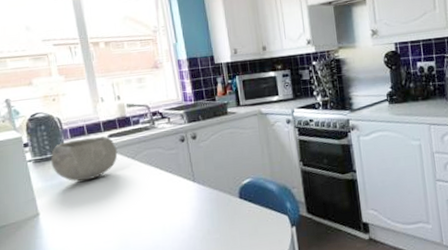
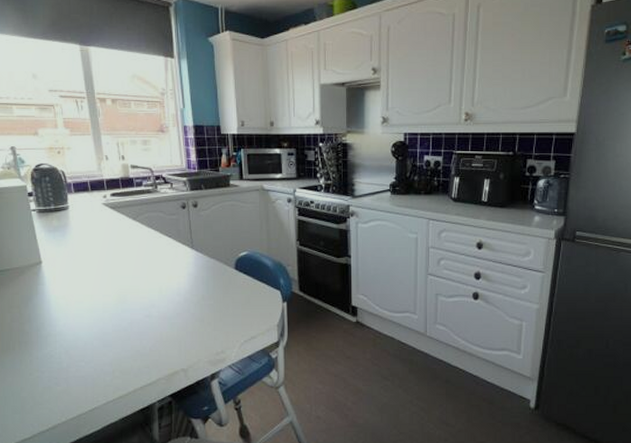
bowl: present [51,136,118,182] -> none [55,194,120,236]

